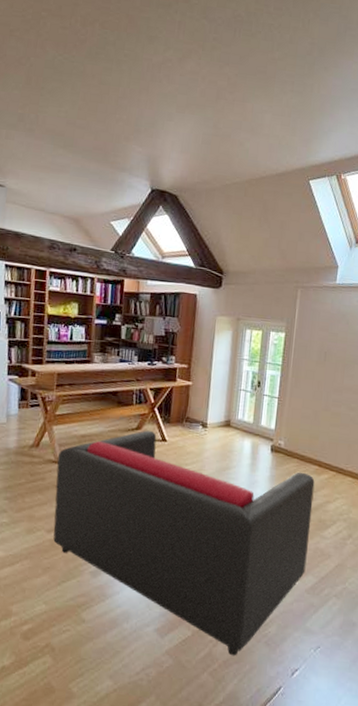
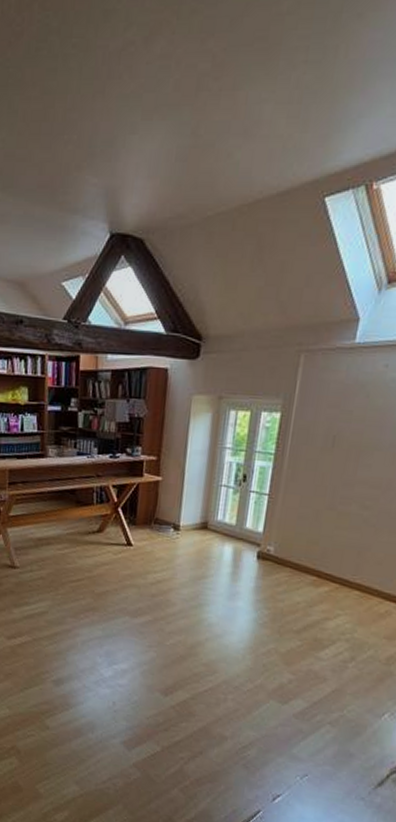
sofa: present [53,430,315,656] -> none [13,533,311,776]

